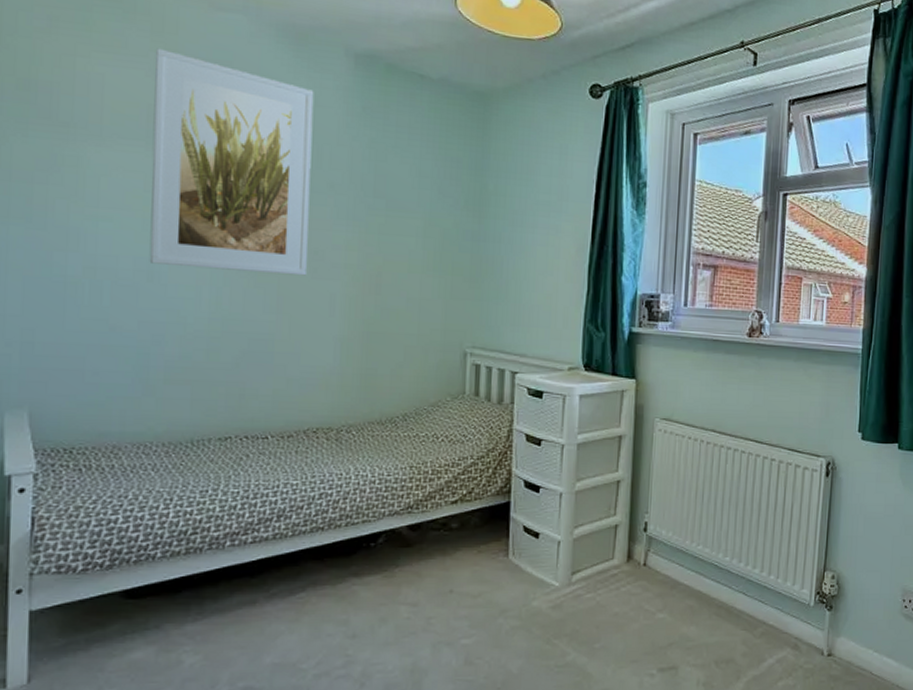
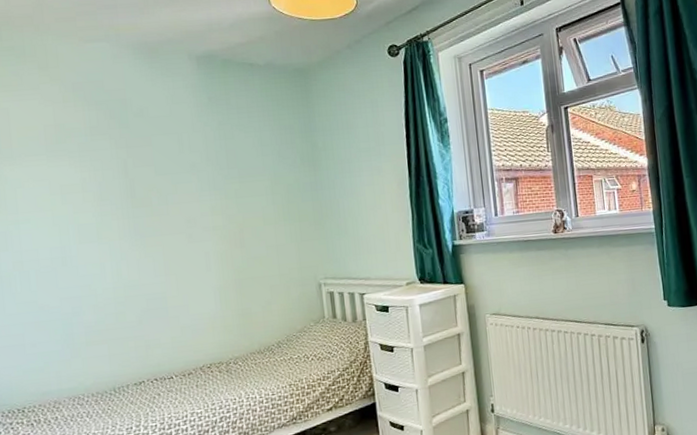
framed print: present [149,48,314,276] -> none [44,80,184,251]

